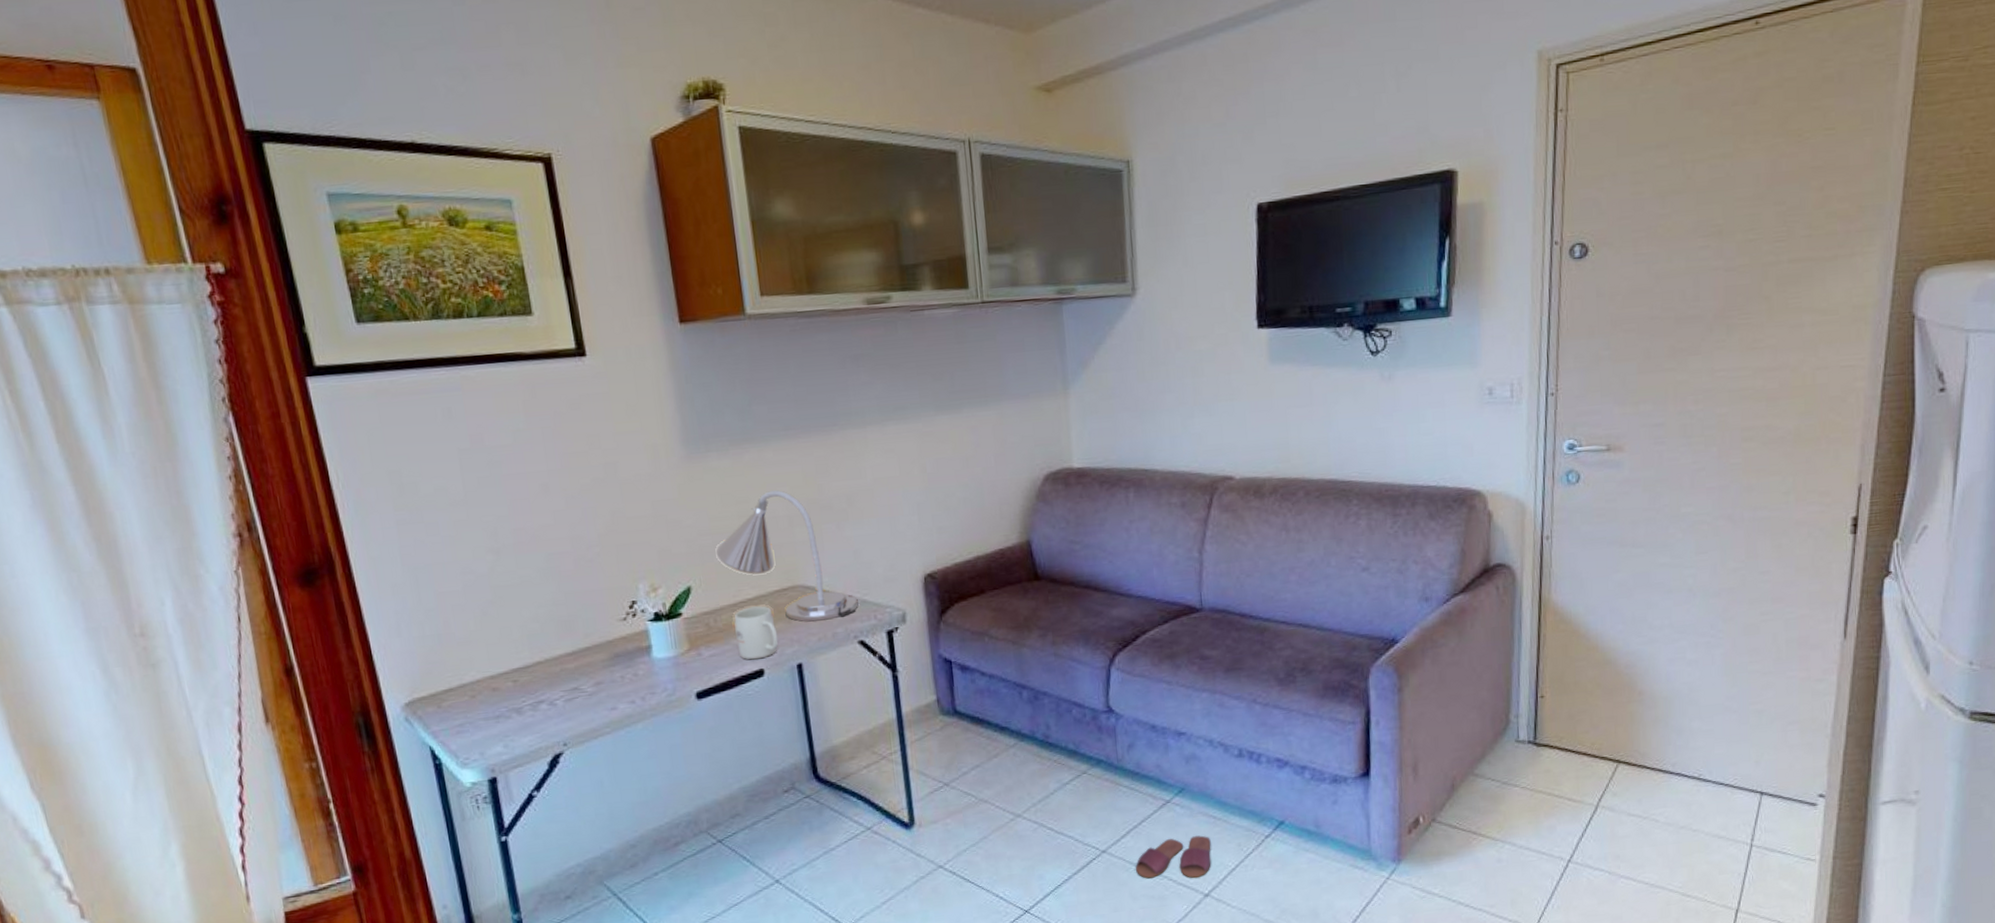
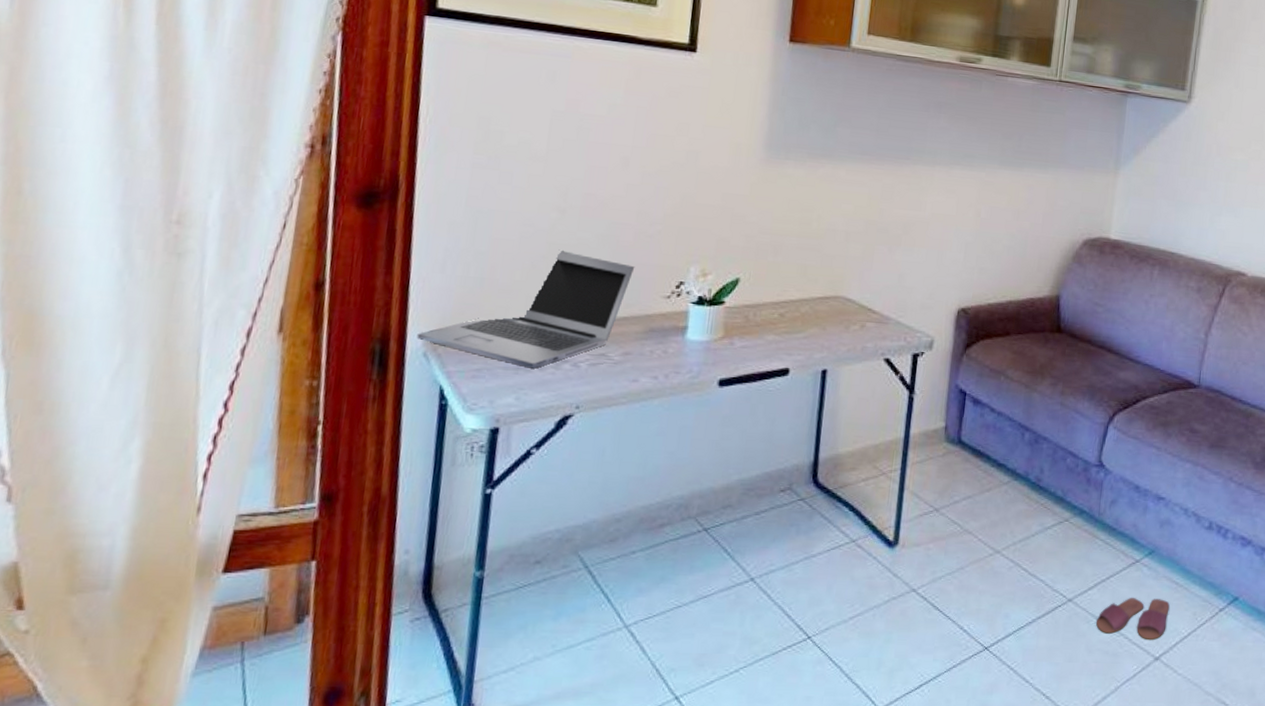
laptop: none [393,592,584,715] -> present [417,251,635,369]
table lamp: present [715,490,859,622] -> none [771,205,893,335]
mug: present [734,606,779,660] -> none [769,308,811,359]

